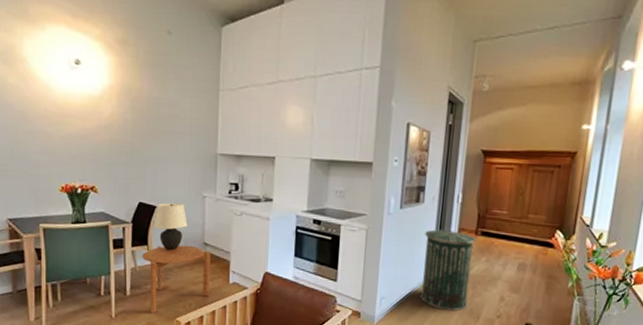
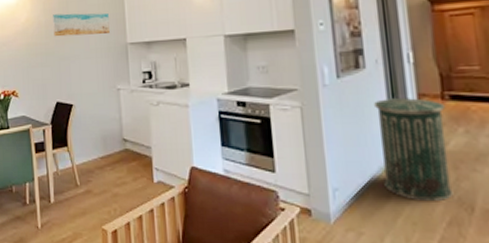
wall art: none [141,114,201,141] -> present [53,12,110,37]
side table: present [142,245,210,314] -> none [63,143,134,222]
table lamp: present [154,203,188,251] -> none [72,99,105,150]

